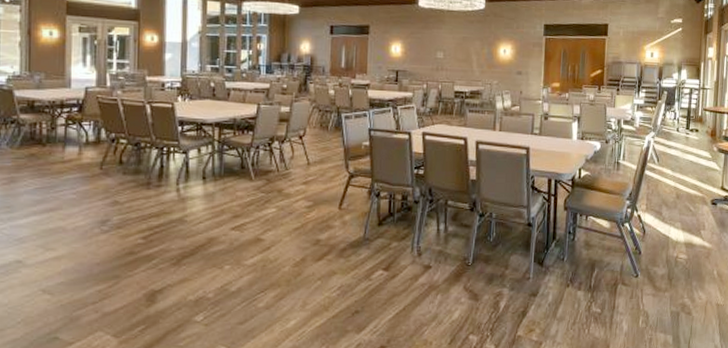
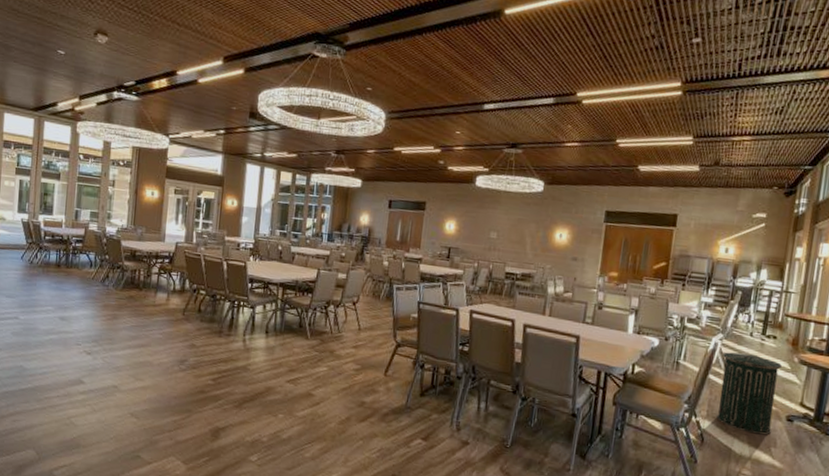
trash can: none [654,147,704,220] -> present [716,352,782,435]

